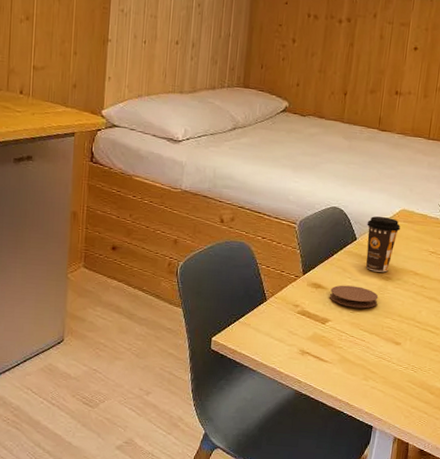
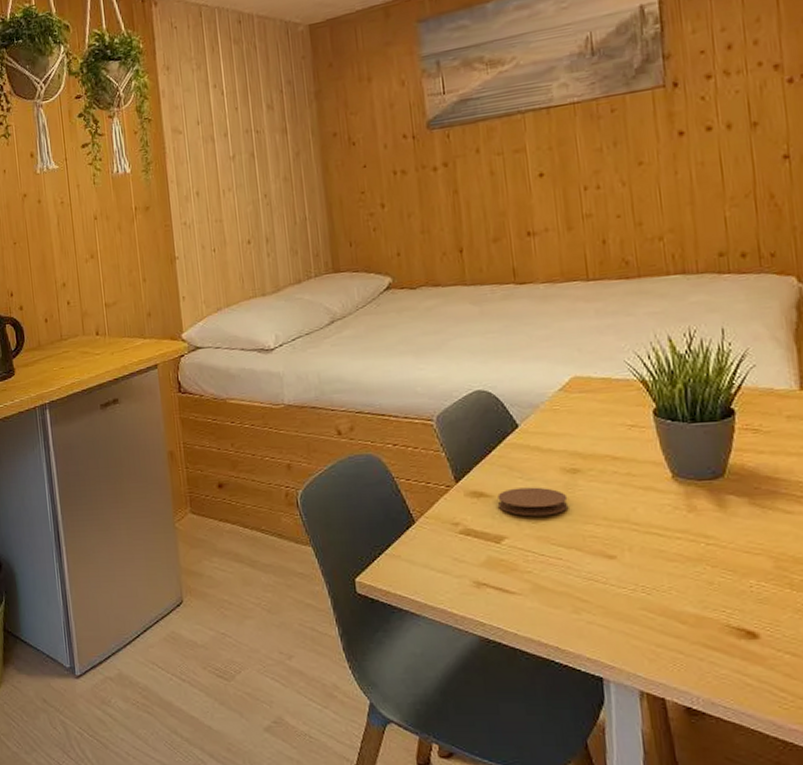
coffee cup: present [366,216,401,273] -> none [527,390,576,464]

